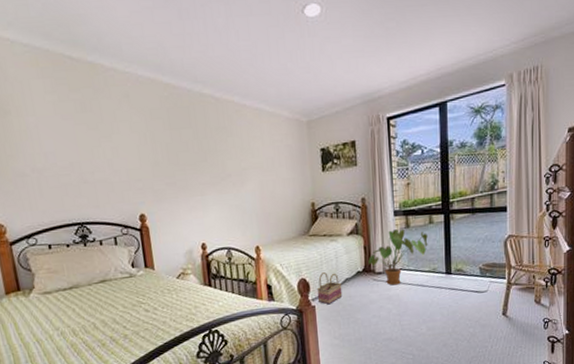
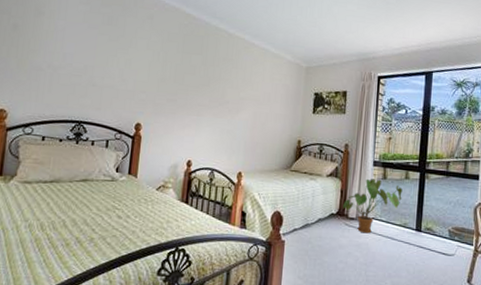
basket: present [316,272,343,305] -> none [288,209,314,242]

